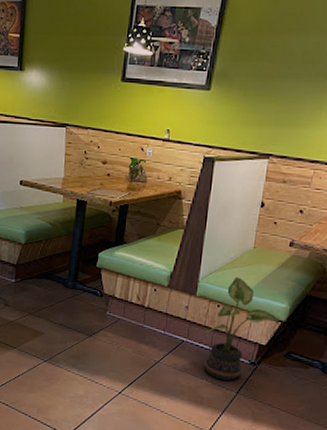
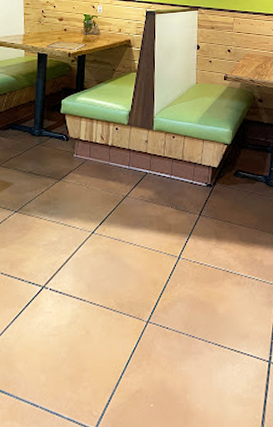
potted plant: present [202,276,280,381] -> none [163,109,226,205]

